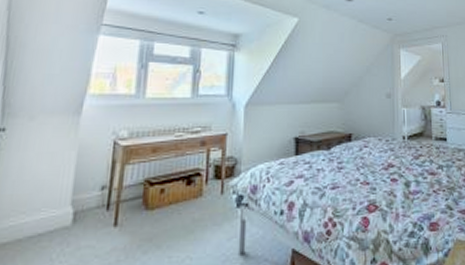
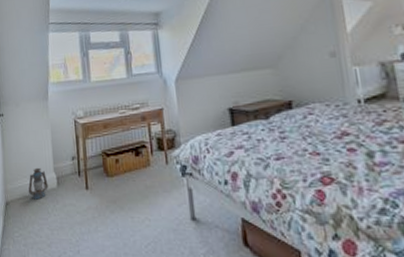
lantern: none [23,199,59,243] -> present [28,167,48,200]

